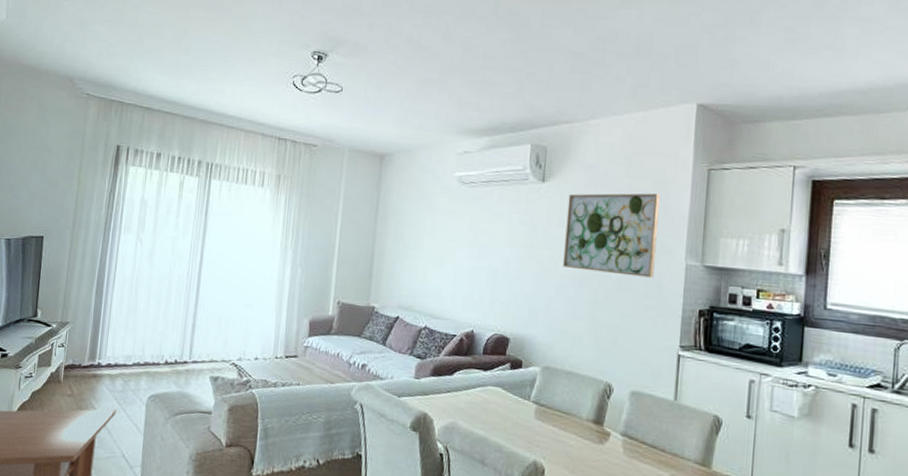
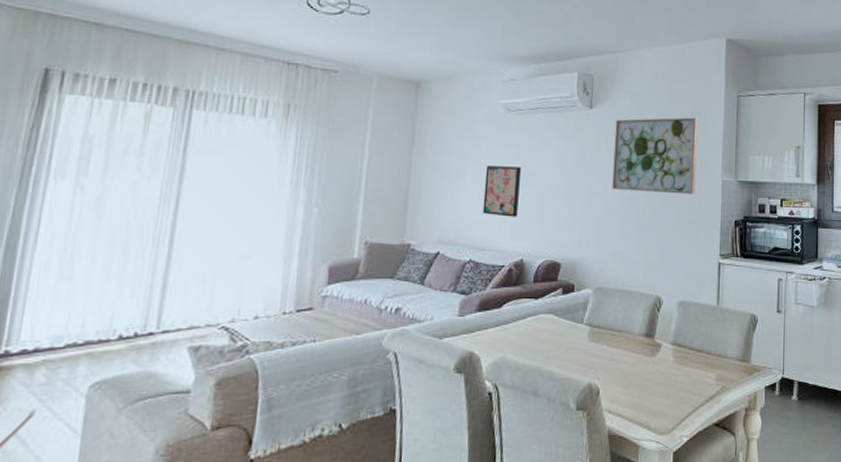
wall art: none [437,237,474,289] -> present [482,166,522,217]

